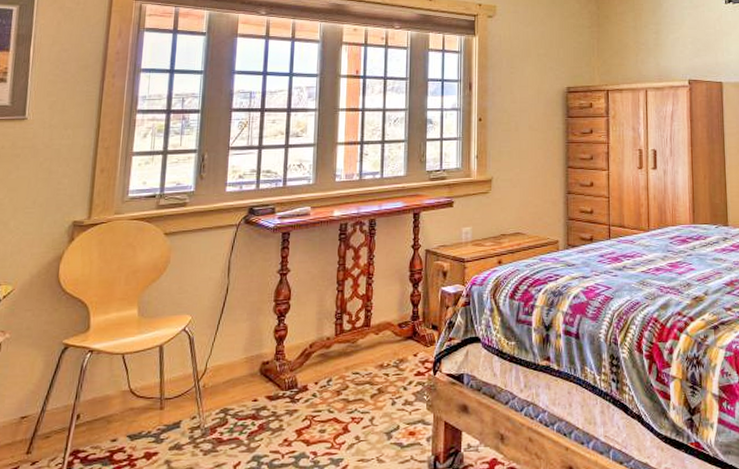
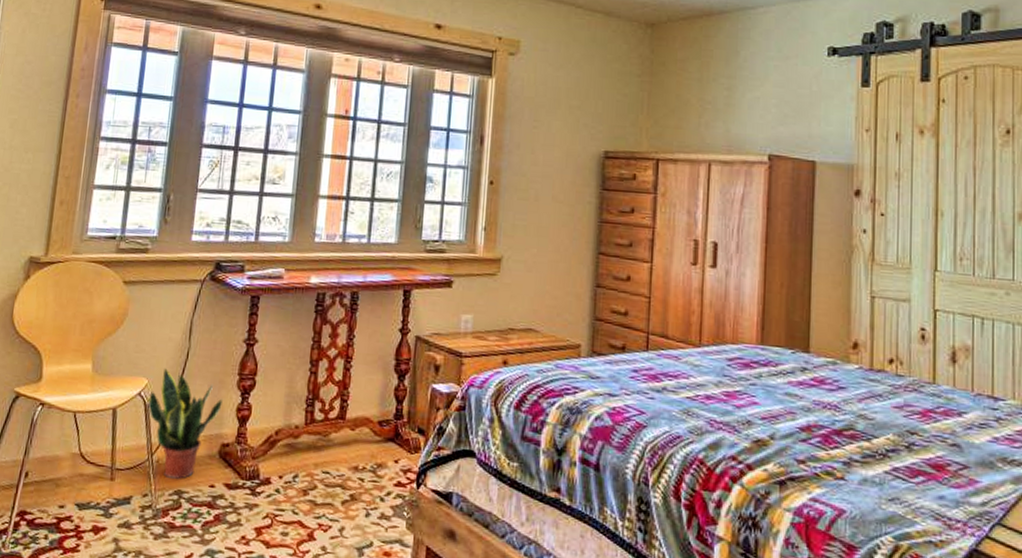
potted plant: none [192,304,261,399] -> present [148,368,222,479]

